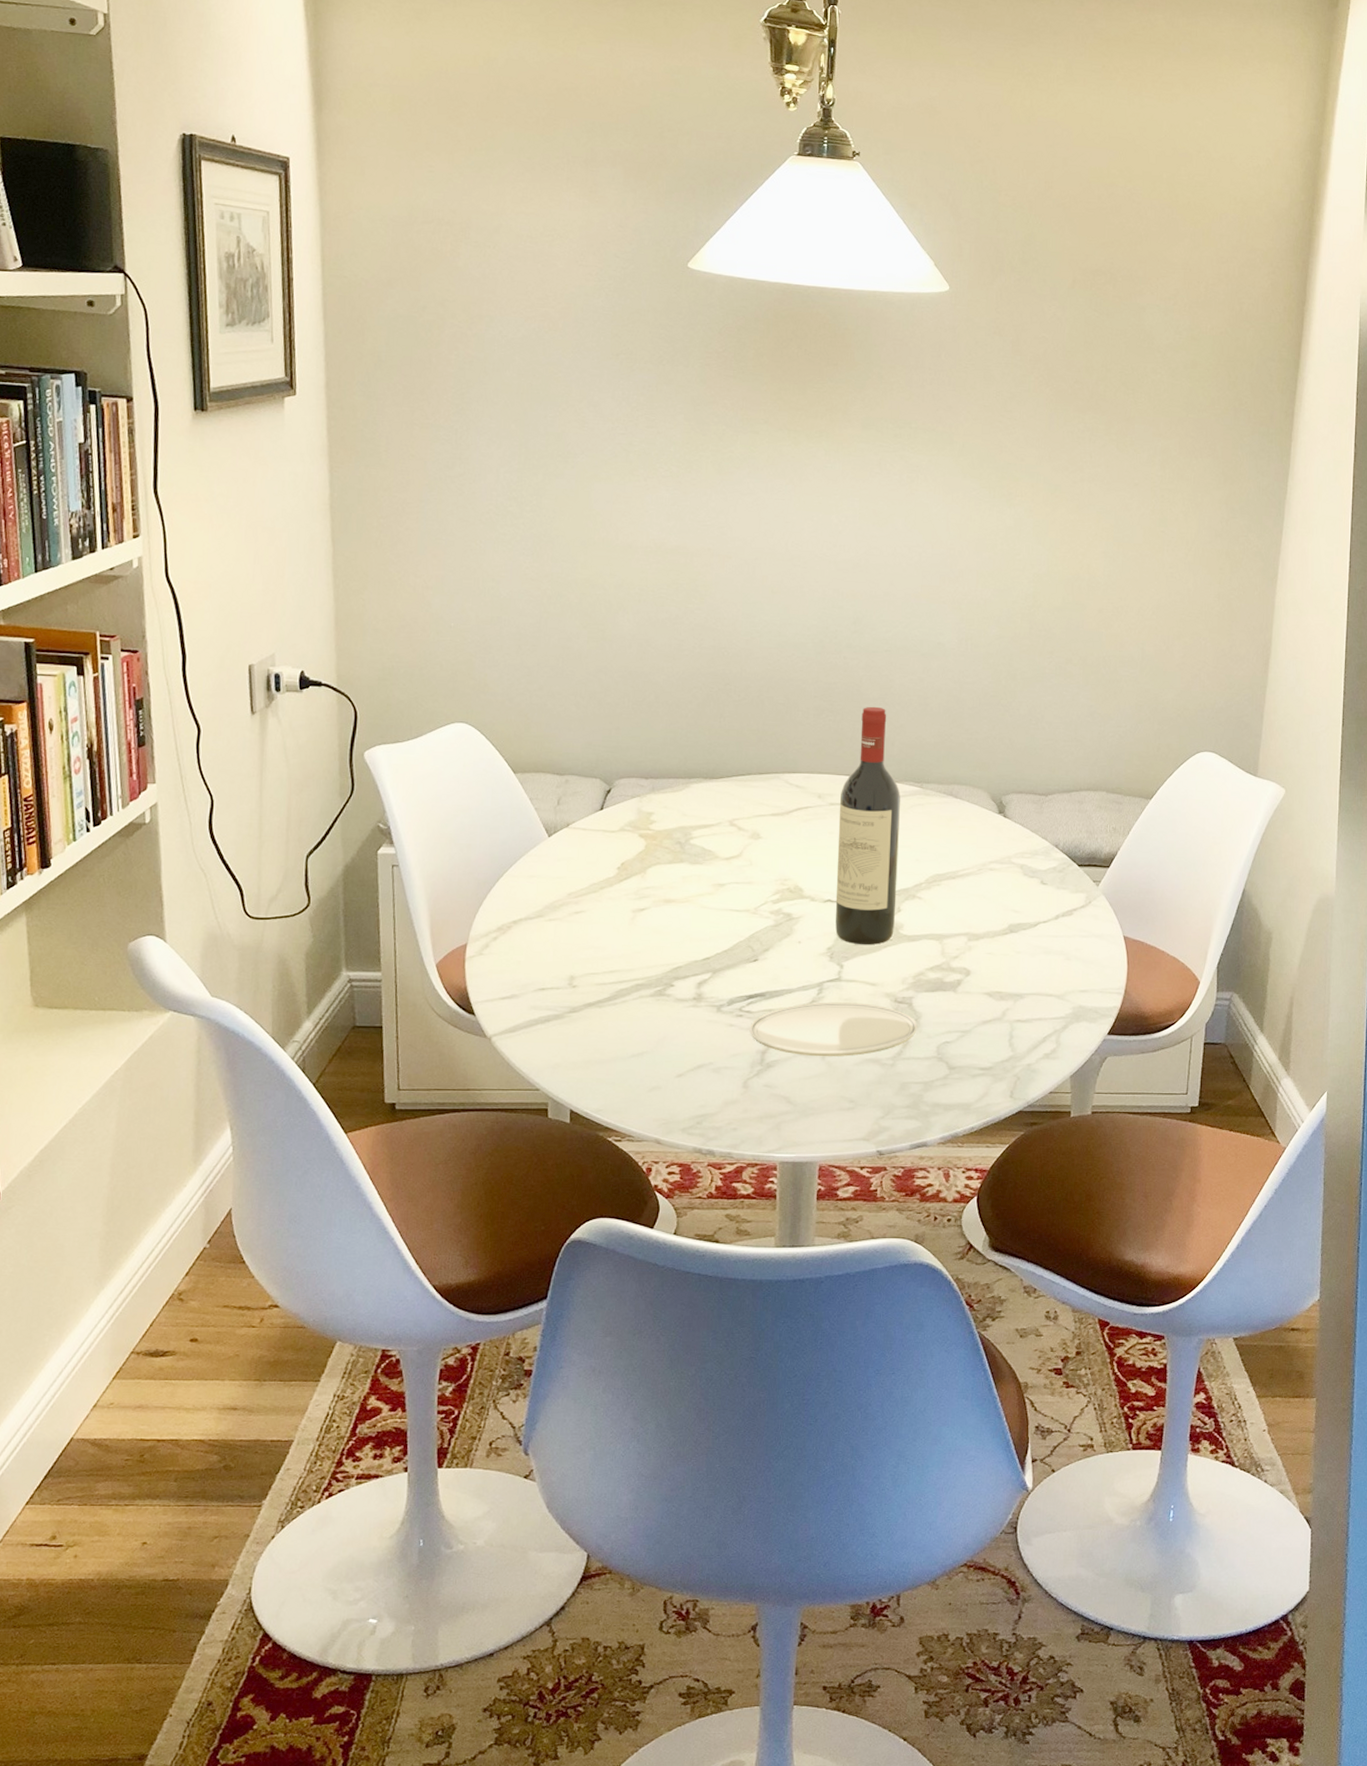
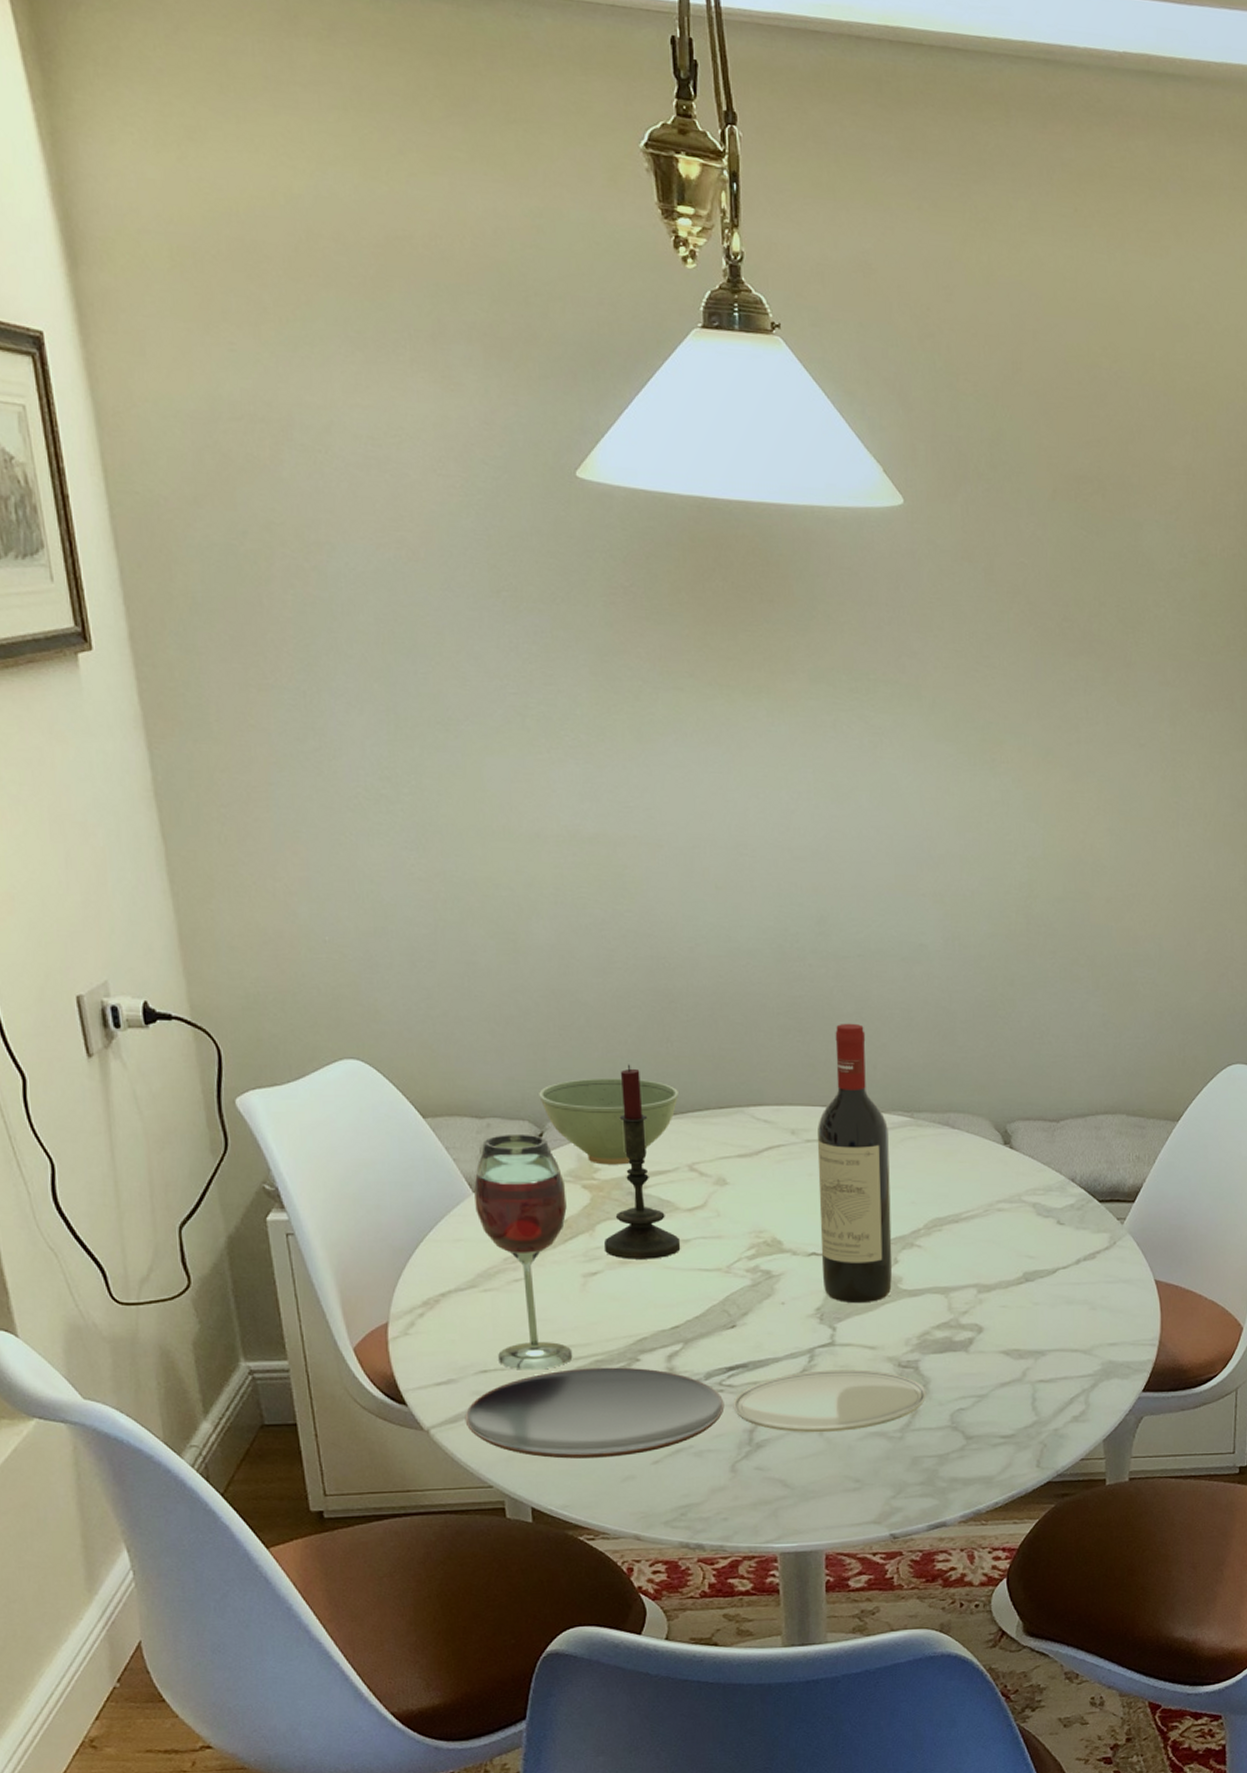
plate: none [522,990,743,1069] -> present [465,1367,725,1459]
wineglass: none [548,789,625,990] -> present [473,1133,573,1370]
bowl: none [610,745,727,819] -> present [537,1078,680,1165]
candle: none [652,734,717,900] -> present [603,1064,681,1259]

